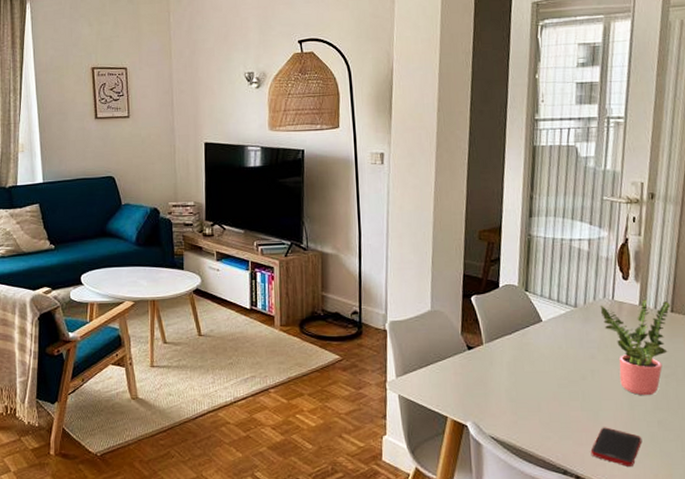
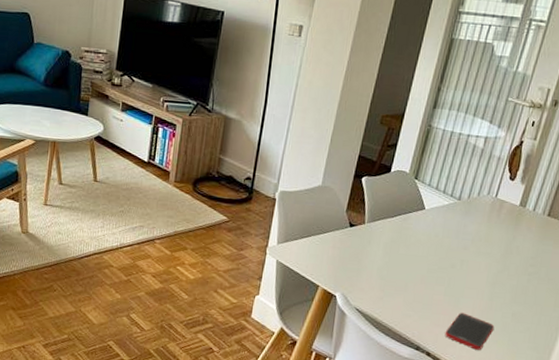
potted plant: present [600,299,671,396] -> none [481,201,549,290]

